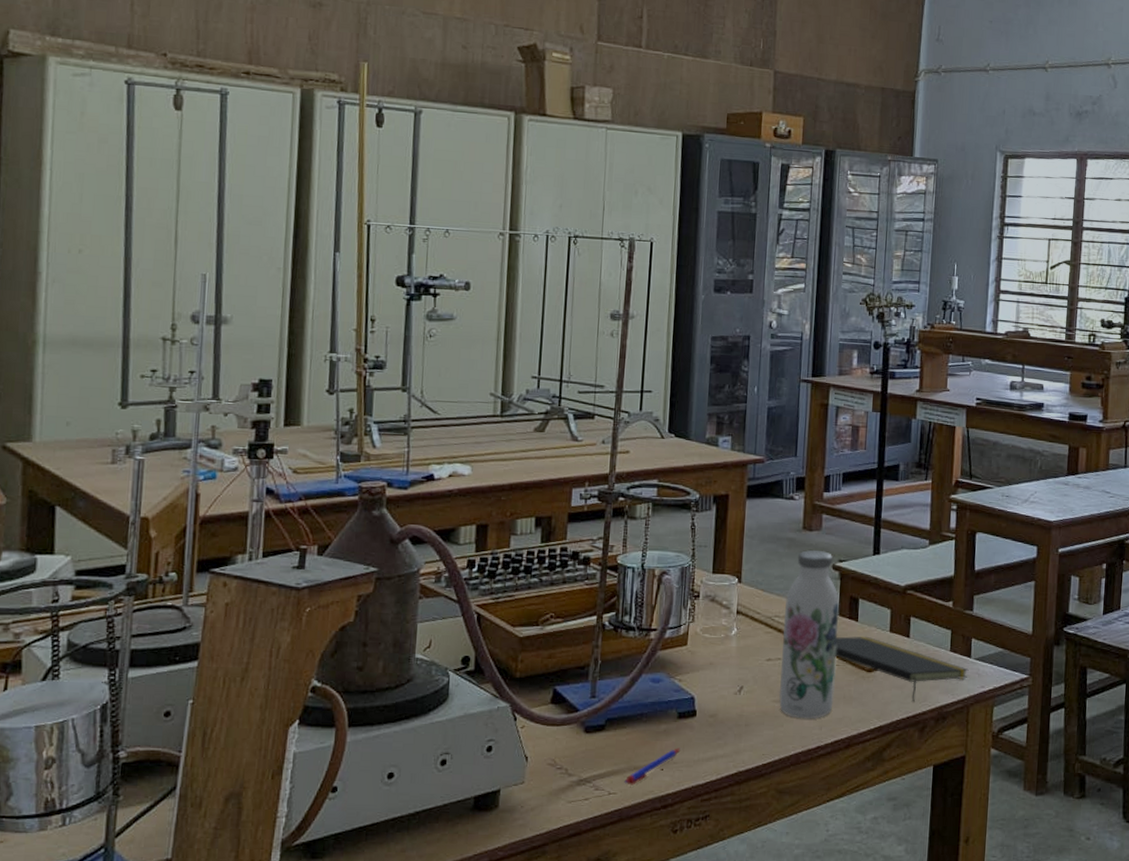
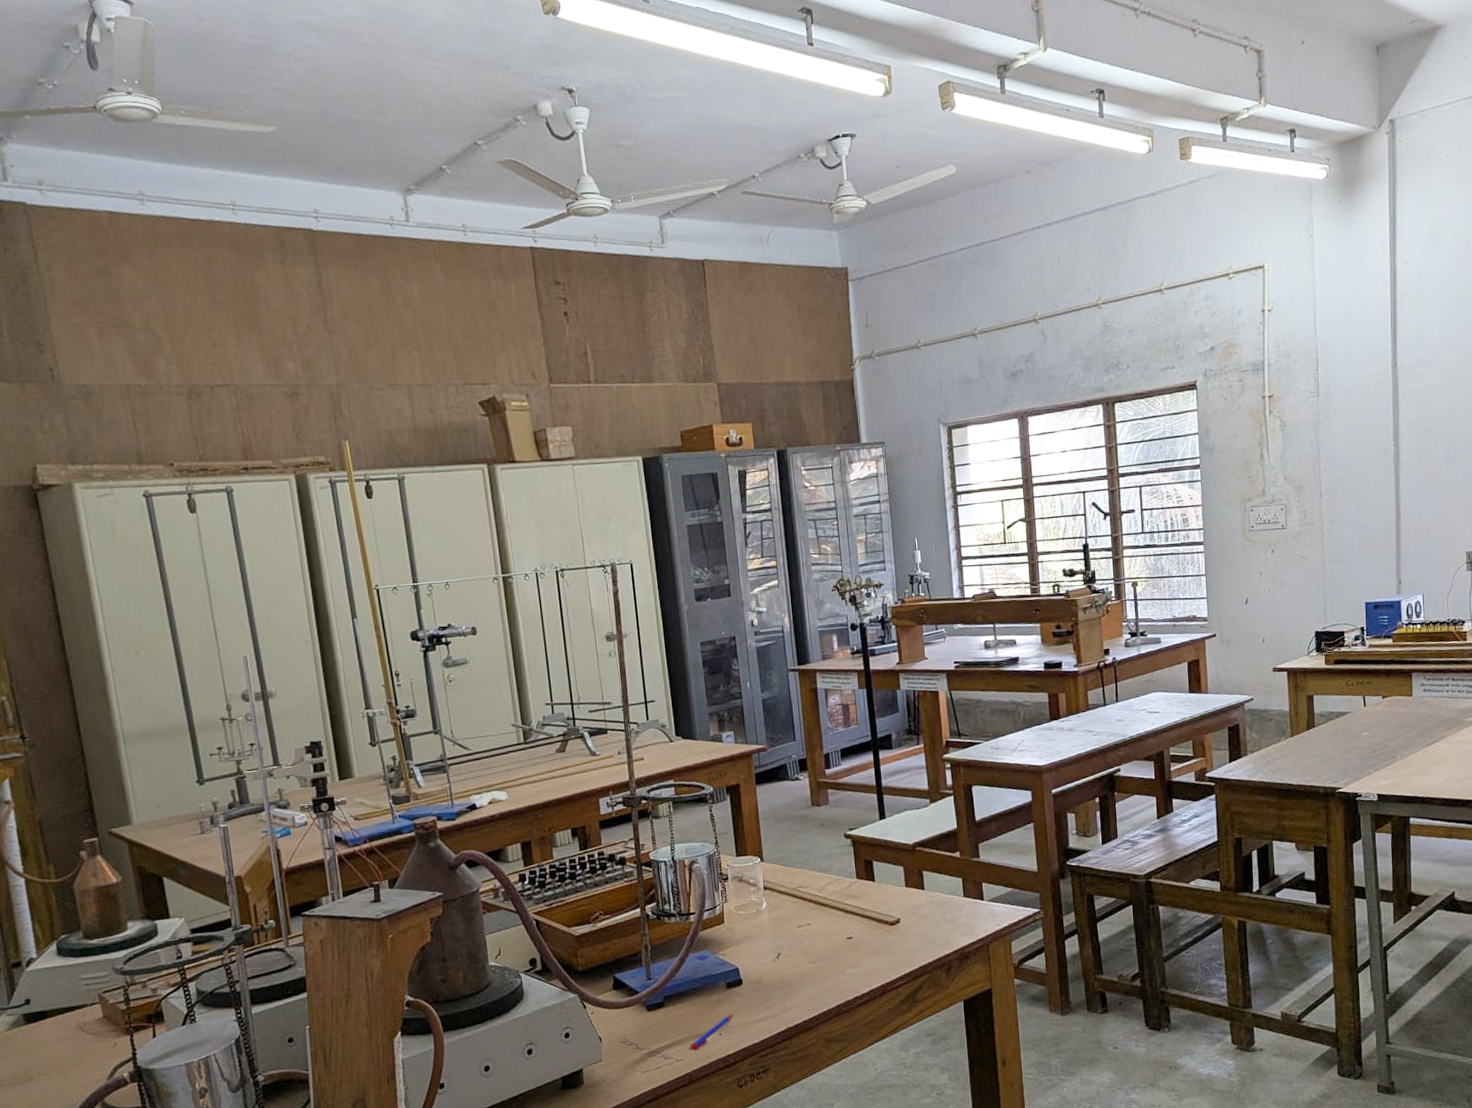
water bottle: present [779,550,839,719] -> none [806,822,864,975]
notepad: present [835,636,969,702] -> none [858,893,983,947]

